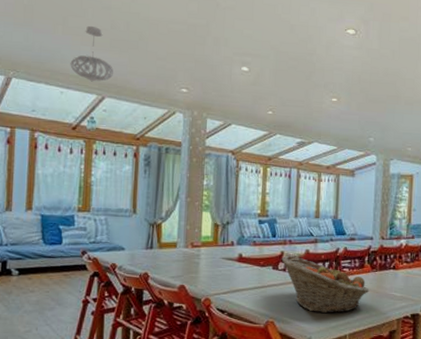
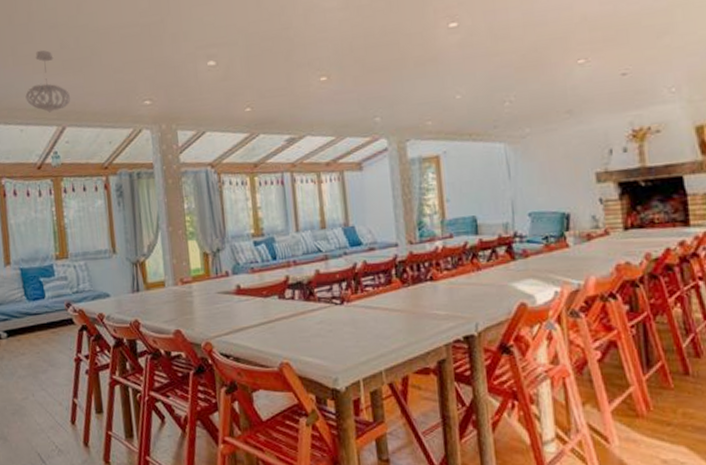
fruit basket: present [281,255,369,314] -> none [287,279,403,347]

